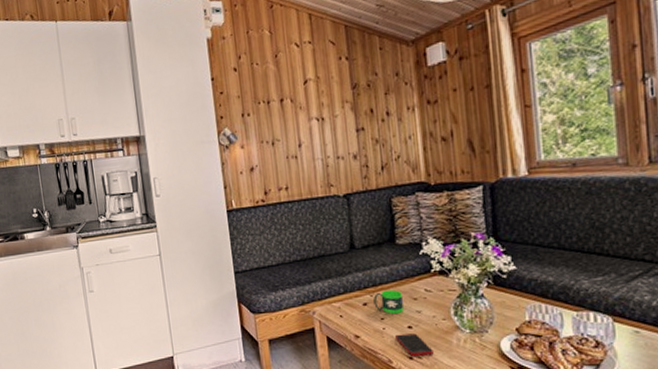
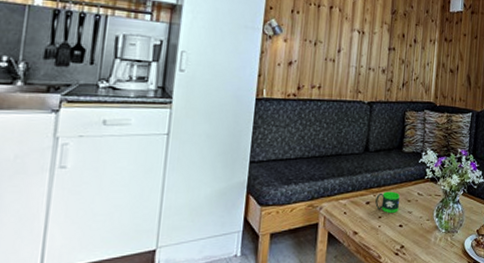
cell phone: present [395,333,434,356] -> none [387,232,416,252]

